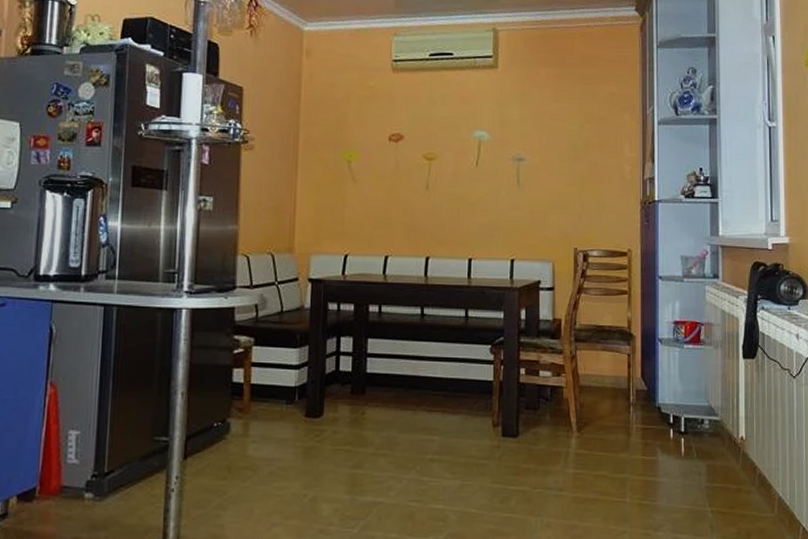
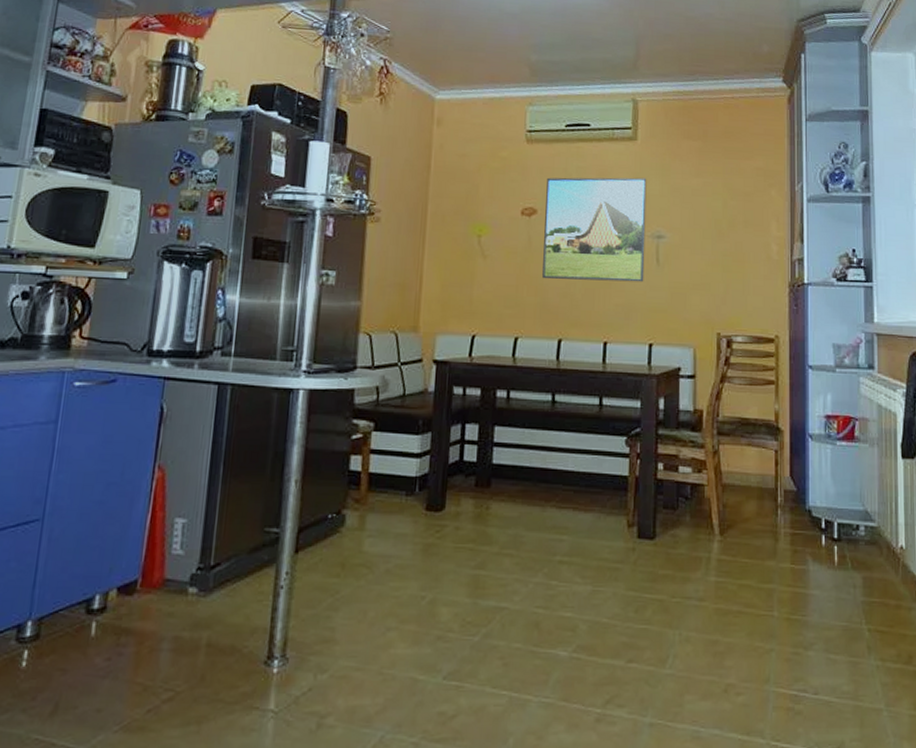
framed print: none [410,103,508,202] -> present [542,177,647,282]

